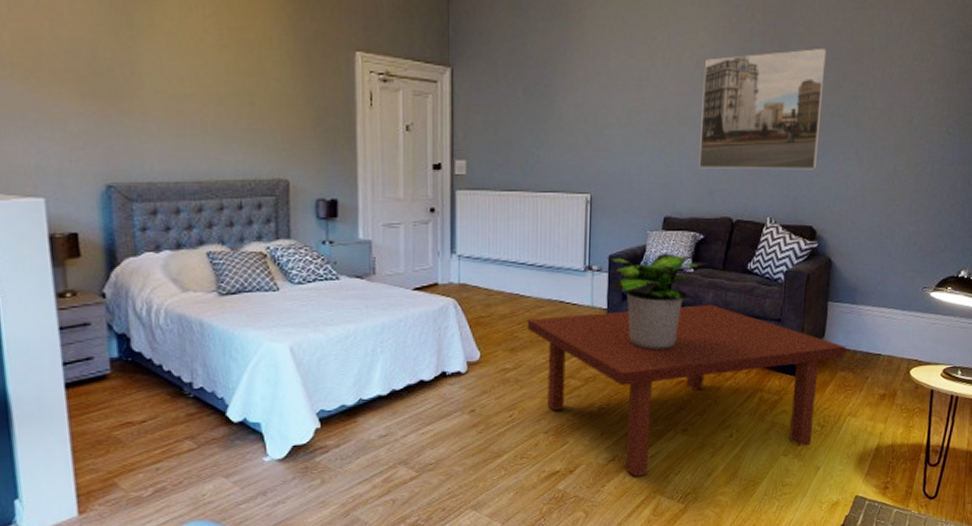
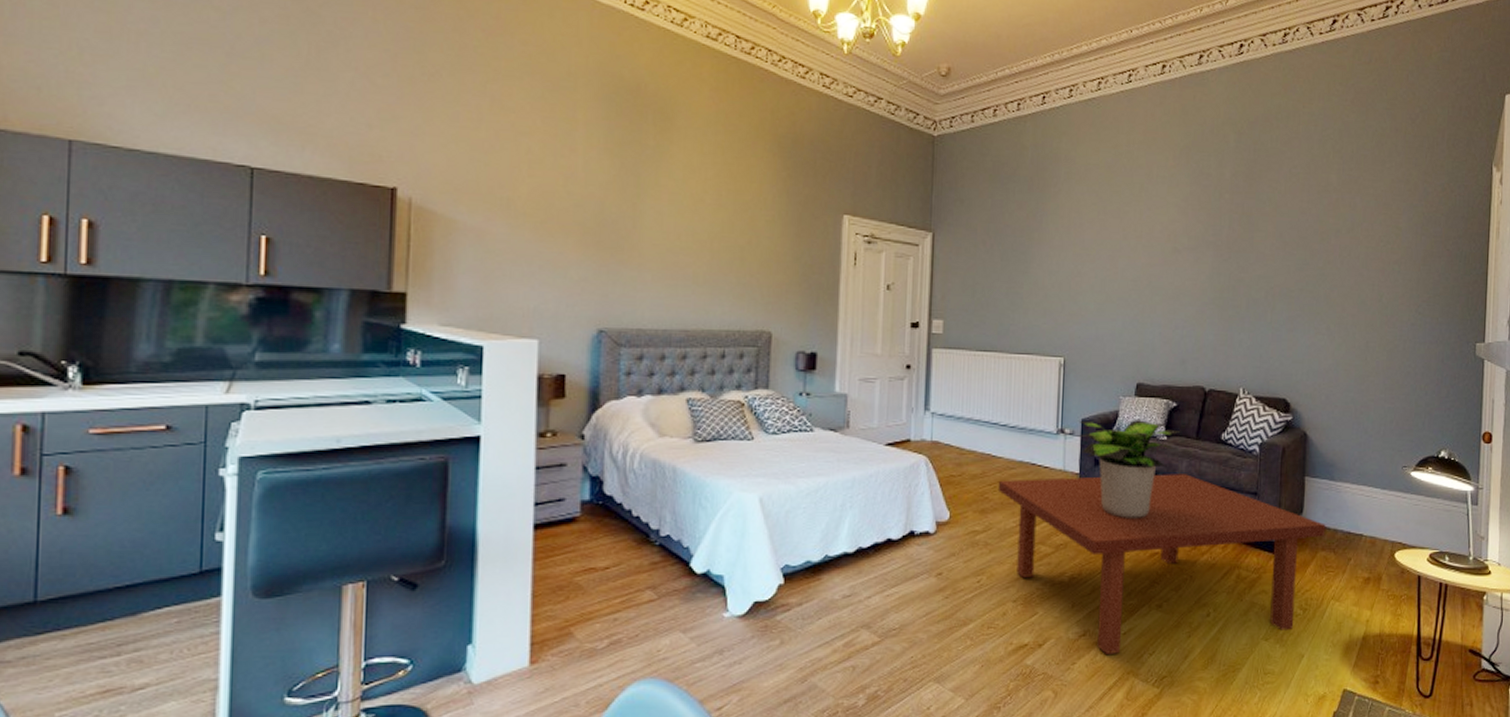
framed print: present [699,48,827,170] -> none [1171,227,1293,343]

